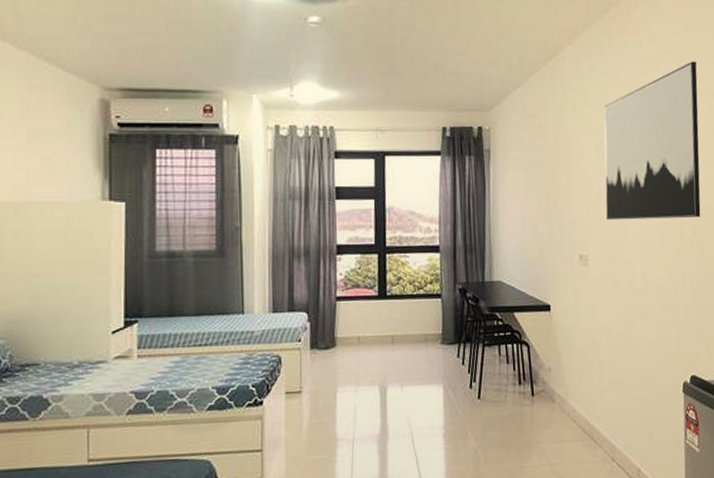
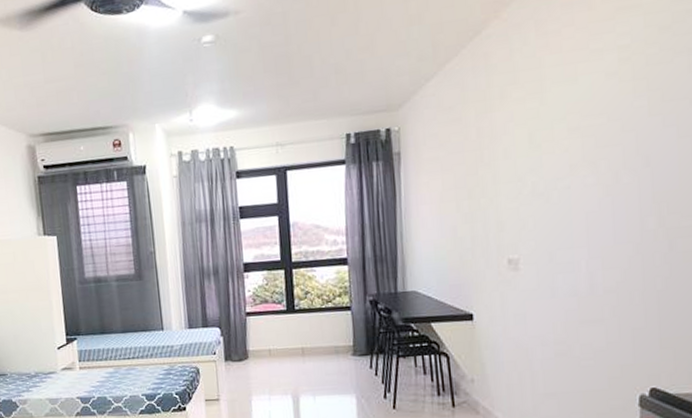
wall art: present [604,61,701,221] -> none [540,11,673,219]

